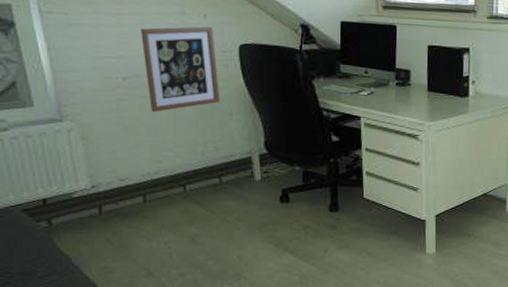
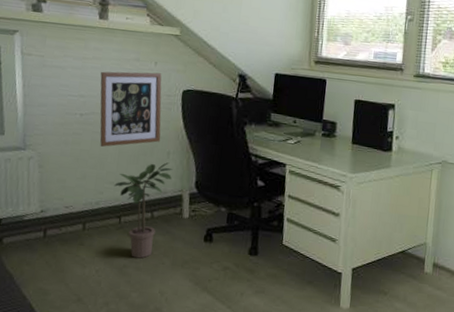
potted plant: none [173,124,238,226] -> present [114,162,173,259]

